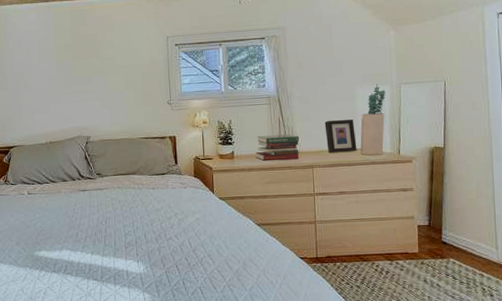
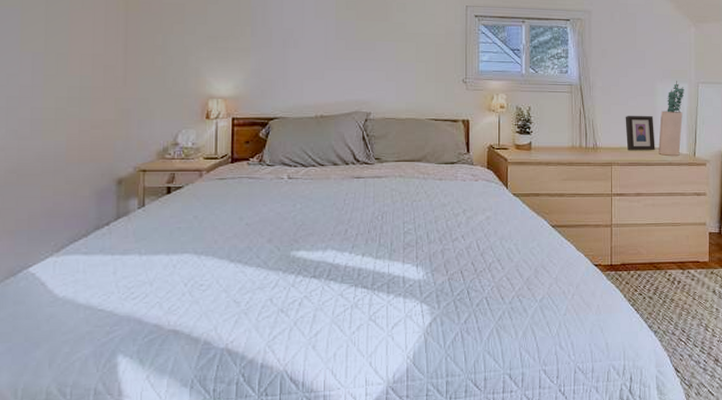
books: present [255,134,300,161] -> none [554,127,600,156]

